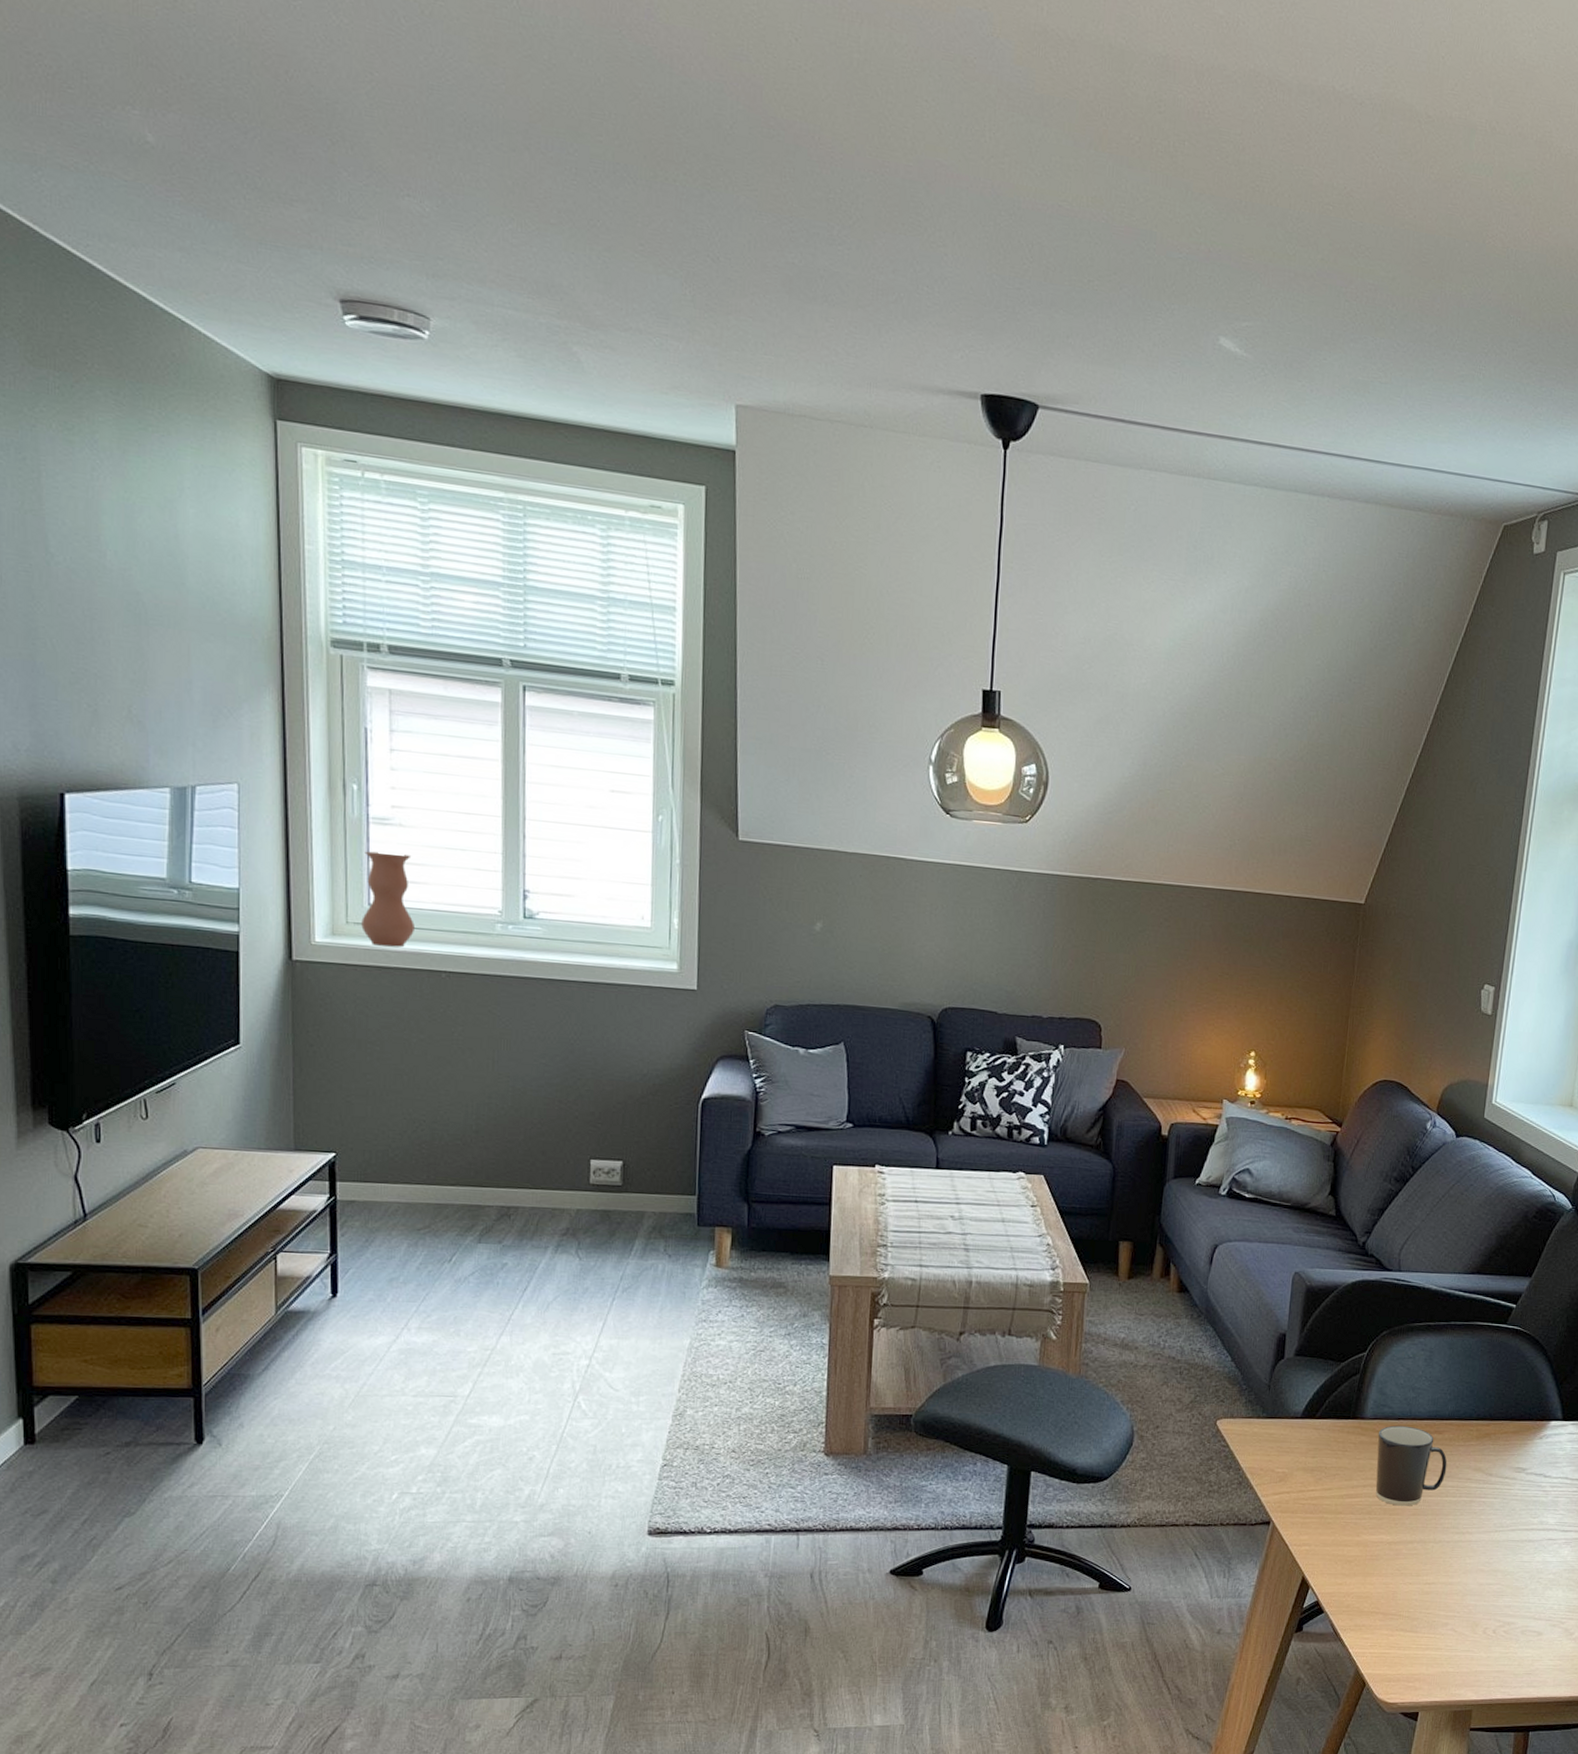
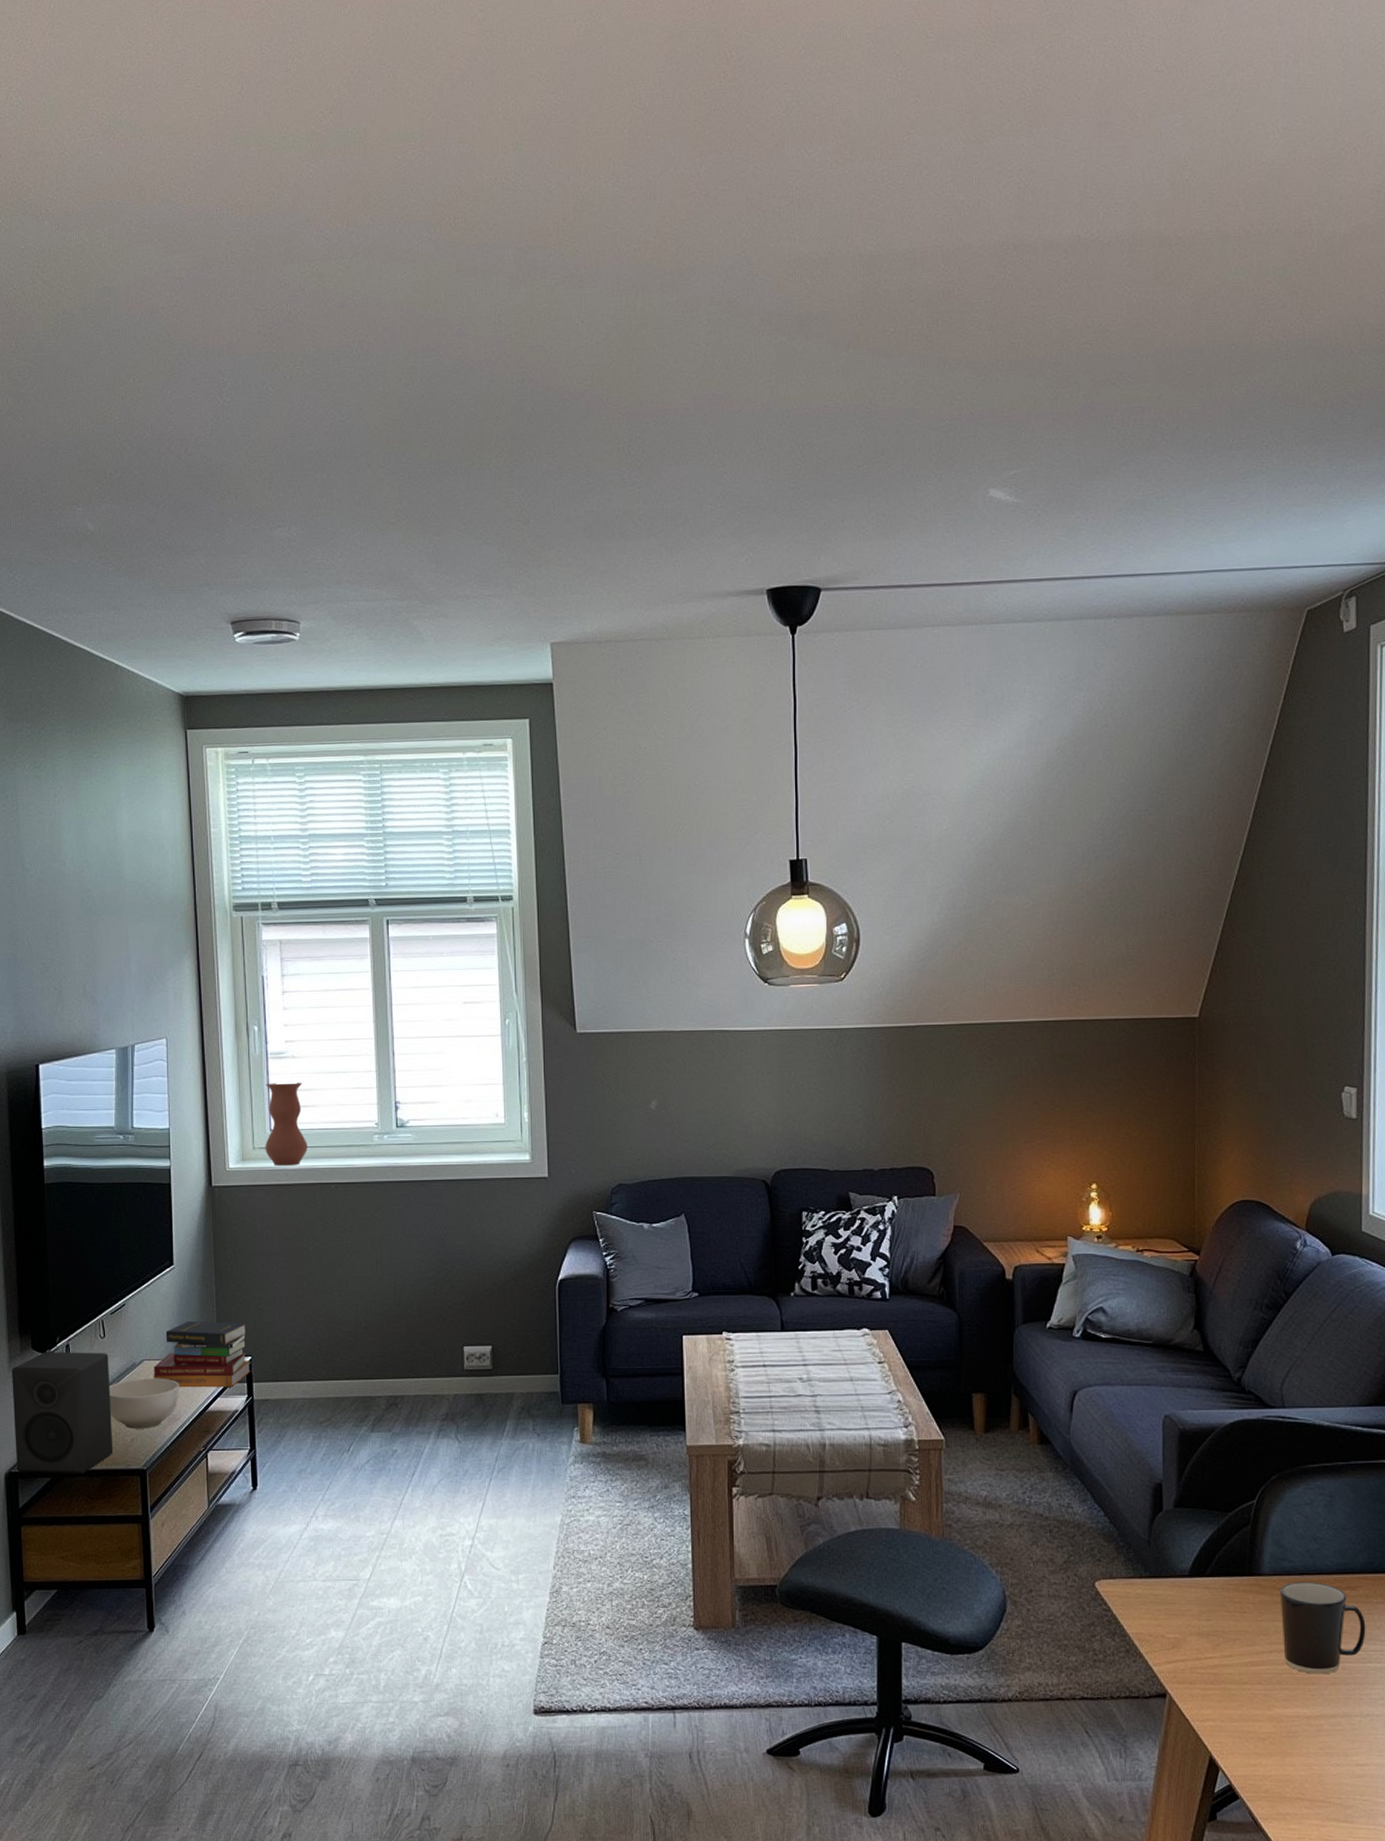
speaker: none [21,1129,156,1270] -> present [12,1352,113,1475]
bowl: none [152,1167,243,1224] -> present [109,1378,179,1429]
books: none [209,1108,335,1186] -> present [153,1320,251,1388]

